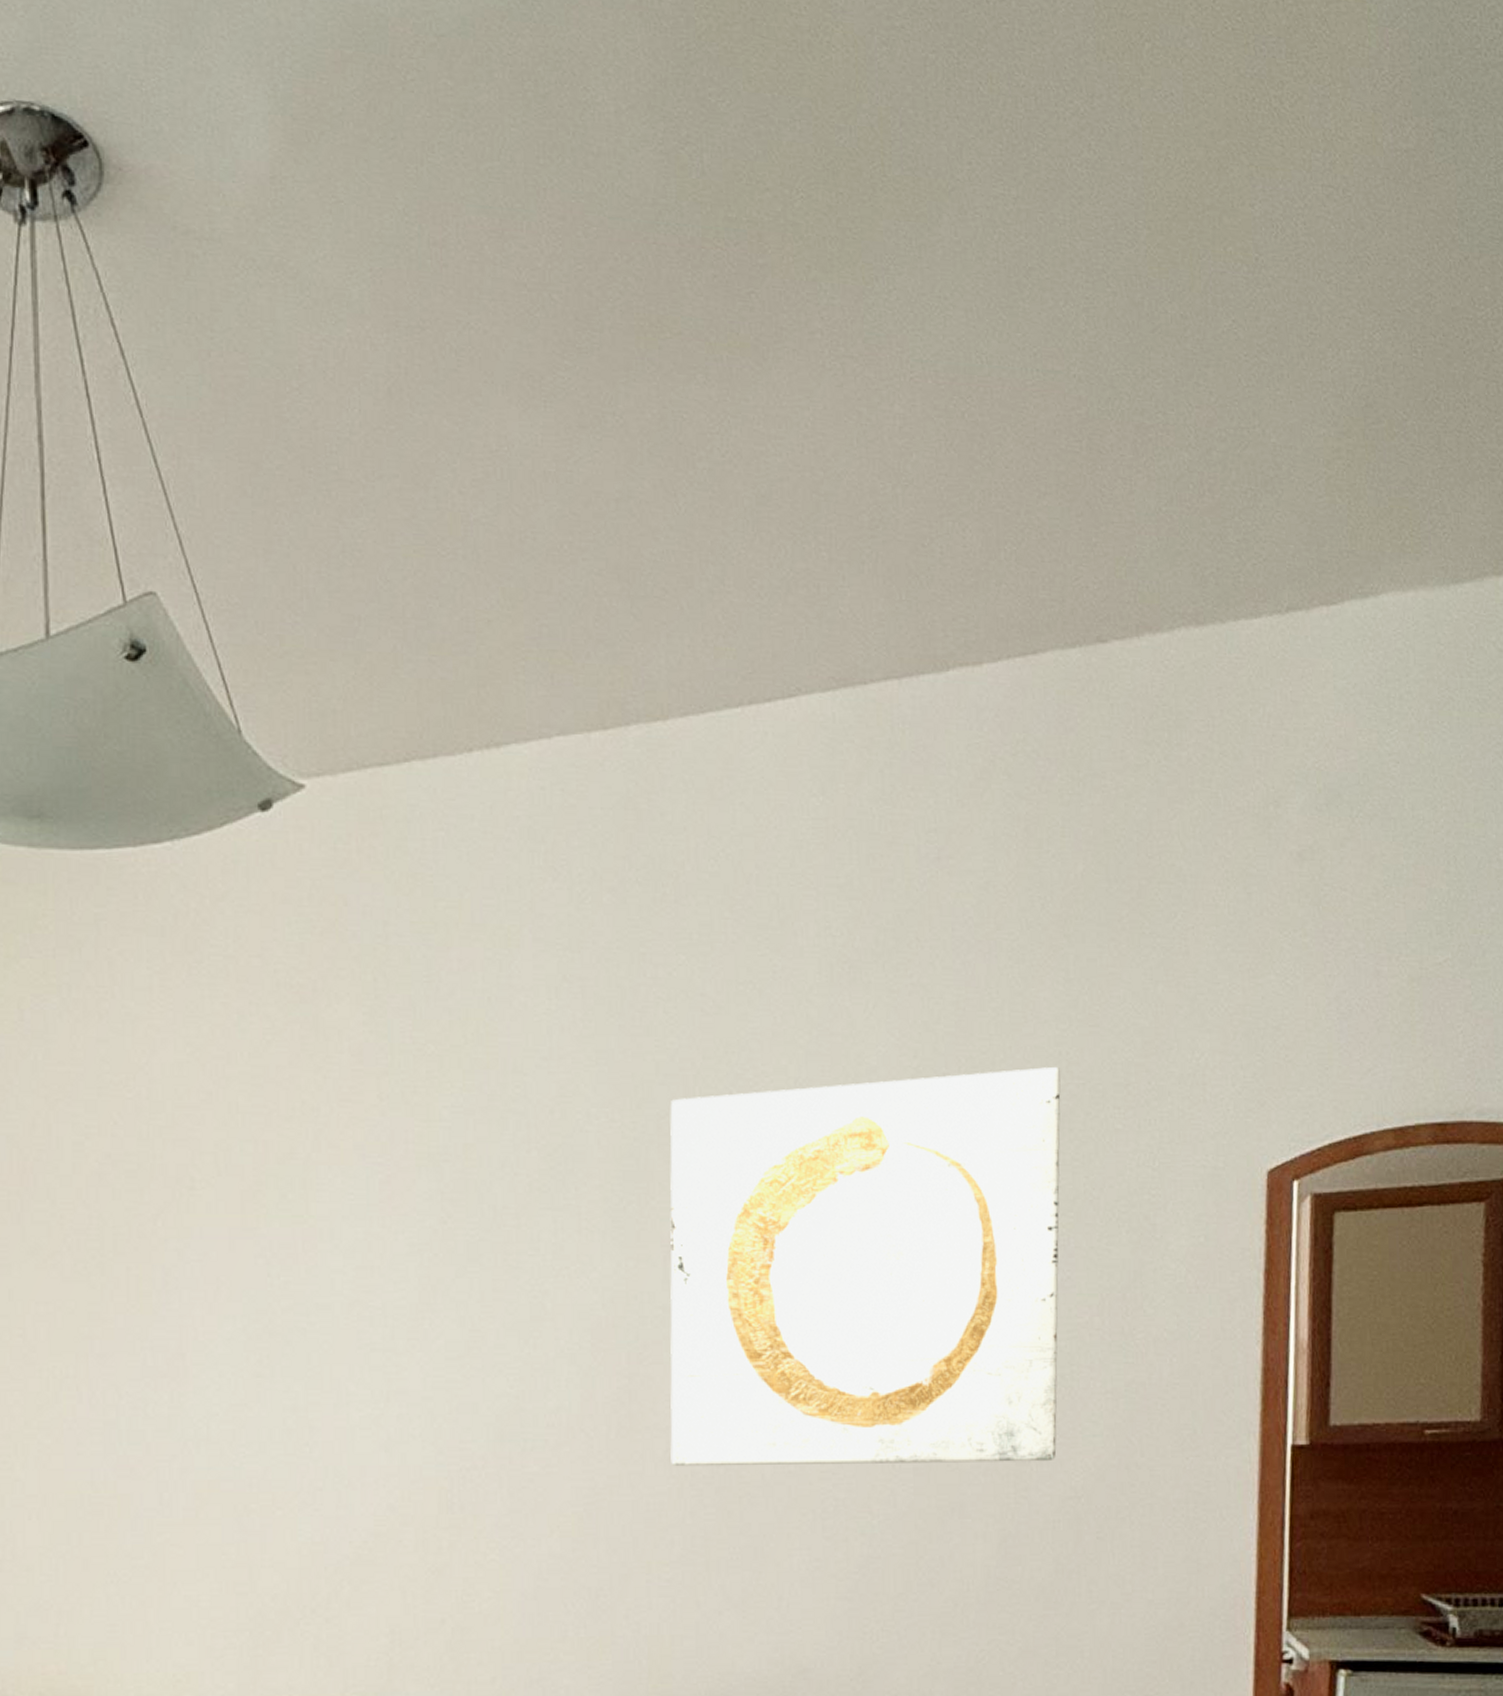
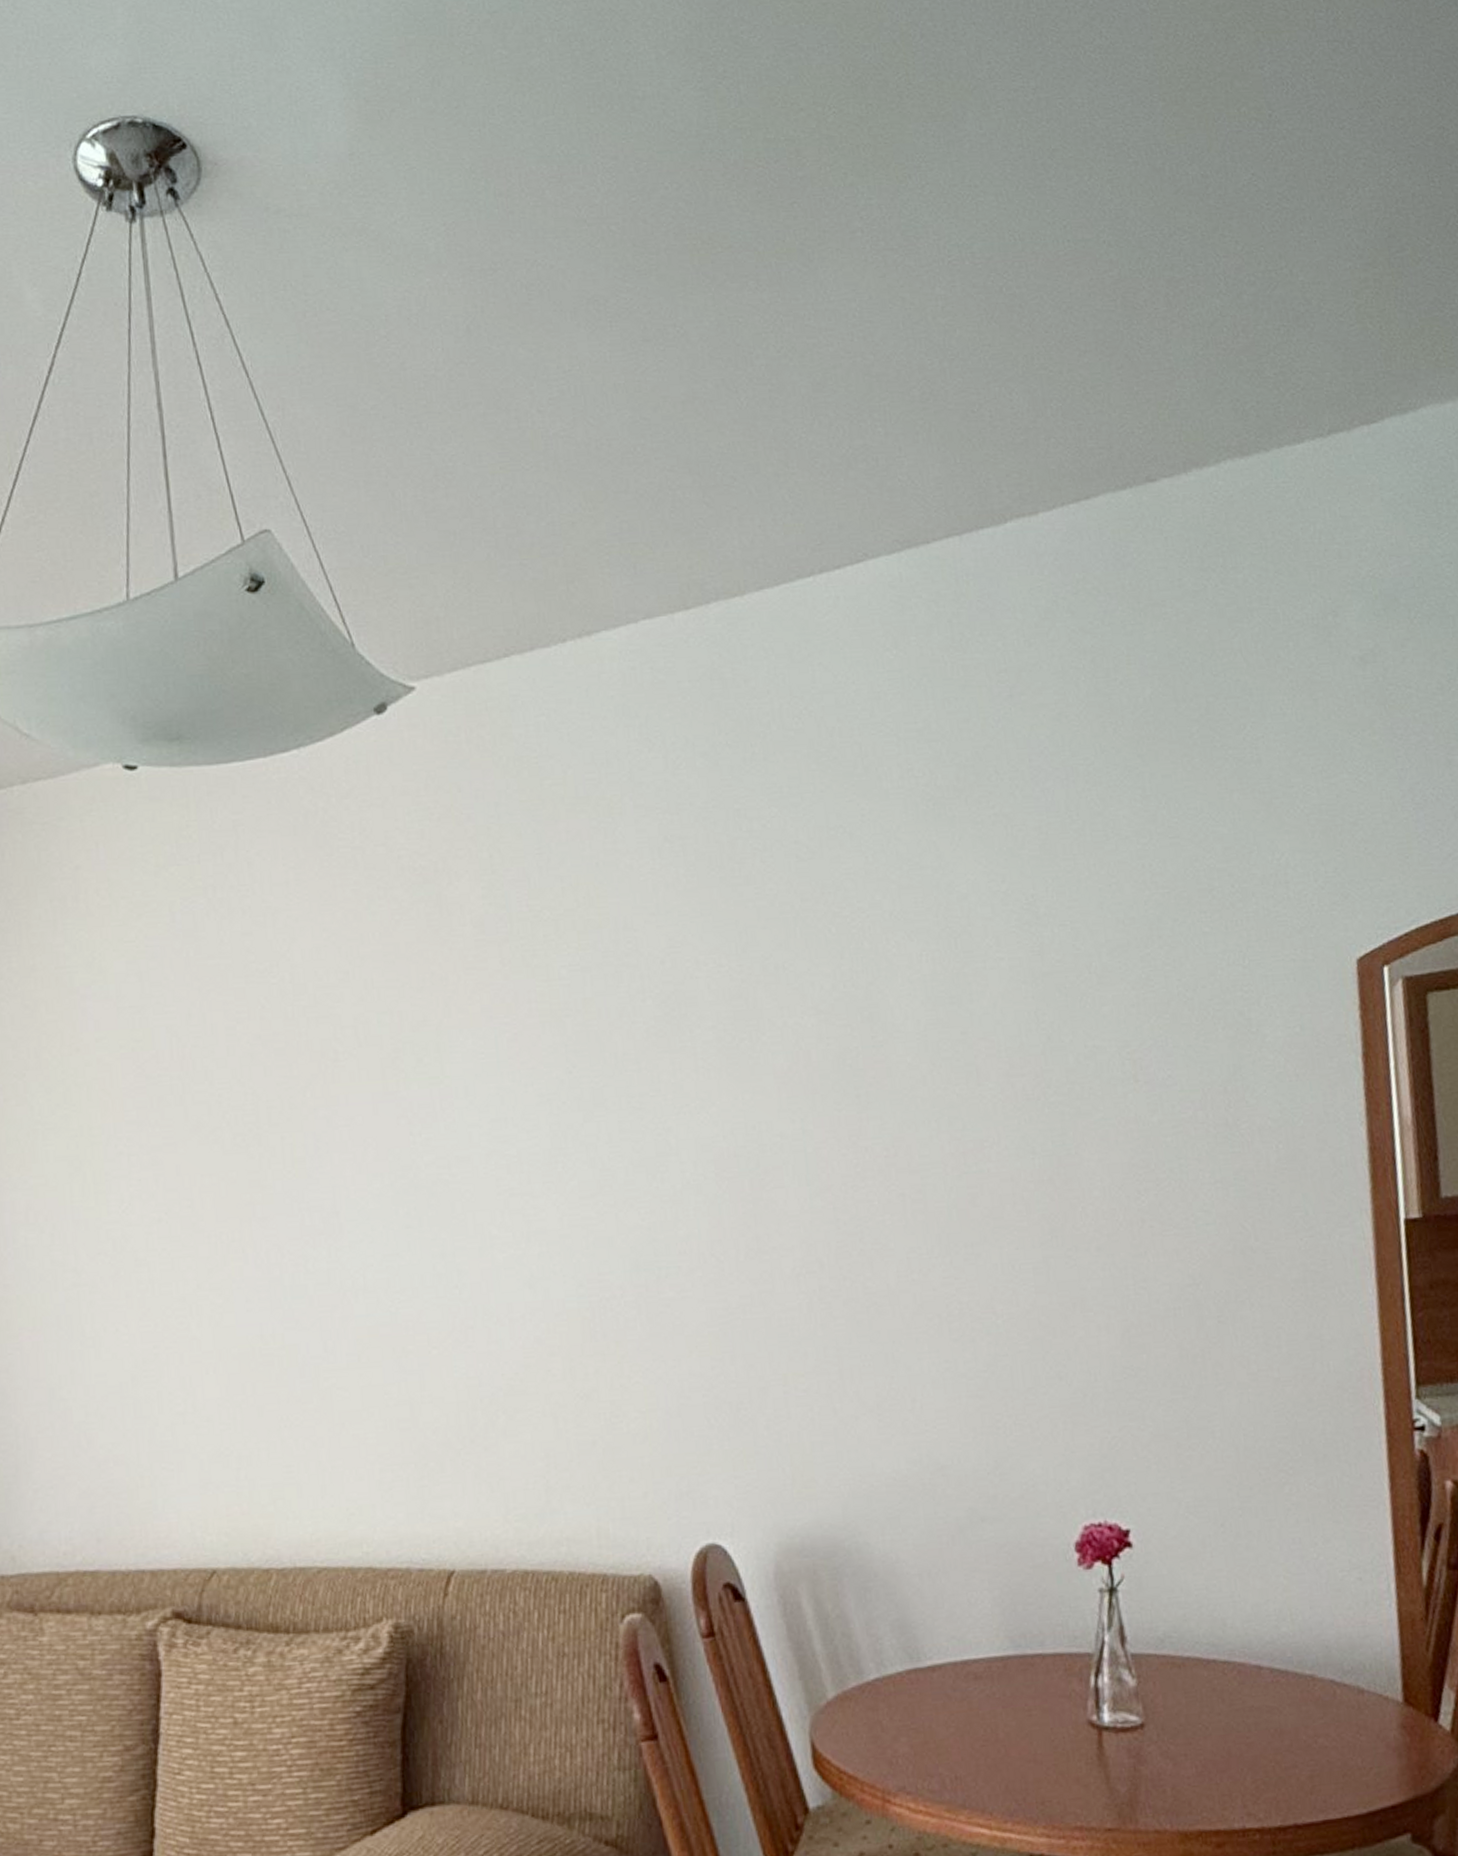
wall art: present [670,1067,1061,1467] -> none [773,879,1172,1283]

